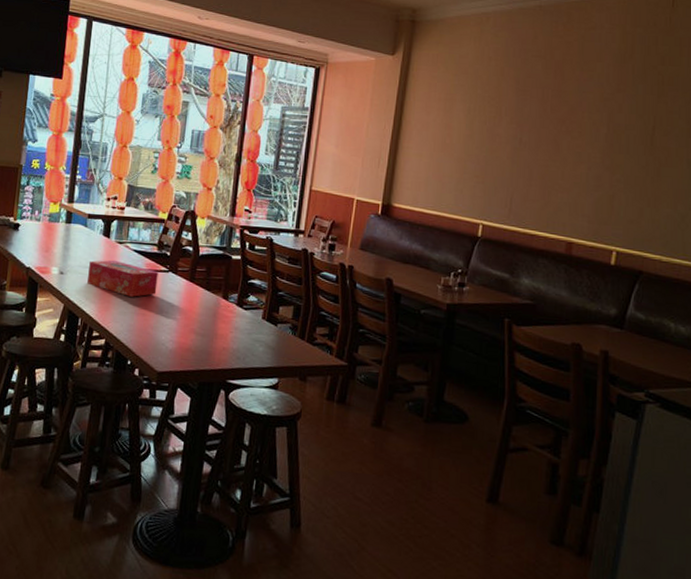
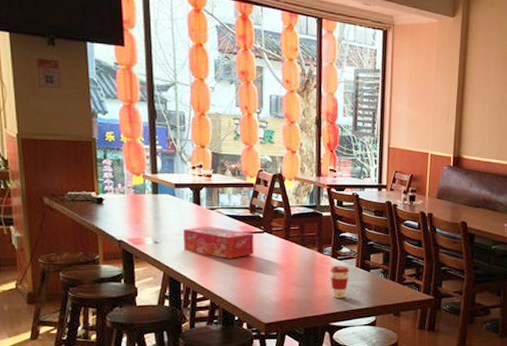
coffee cup: none [233,315,255,353] -> present [330,265,350,299]

